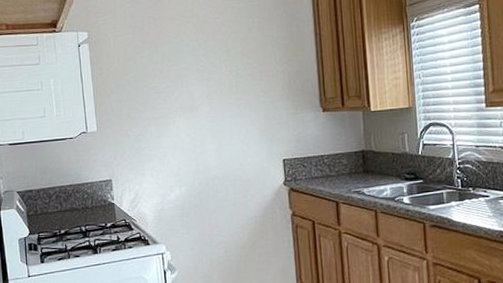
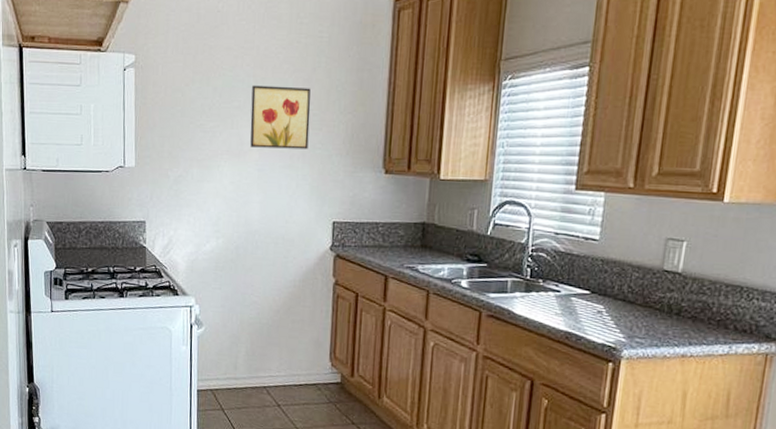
wall art: none [196,45,253,102] -> present [250,85,311,150]

